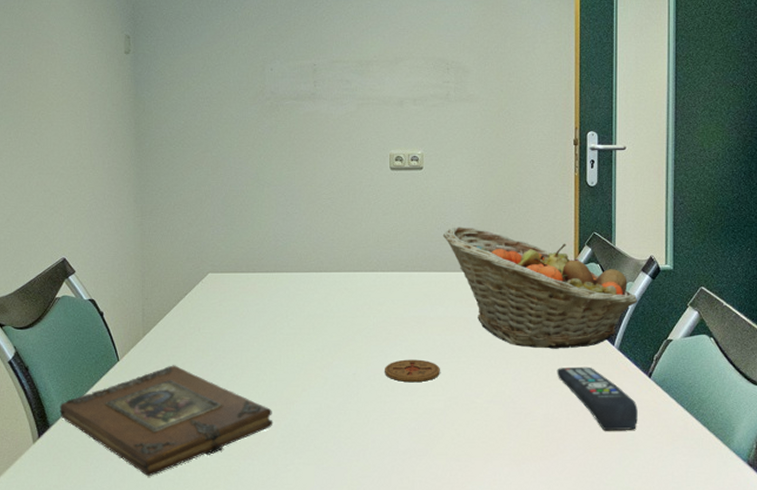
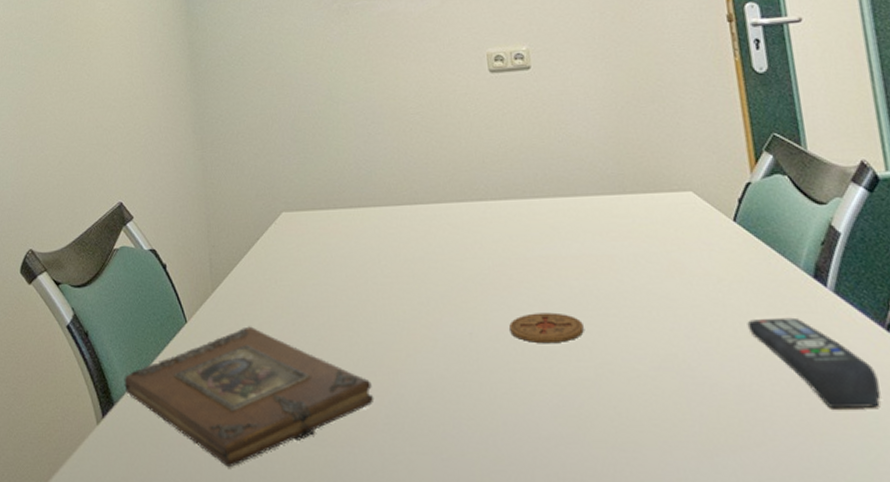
fruit basket: present [442,227,638,349] -> none [566,137,853,294]

